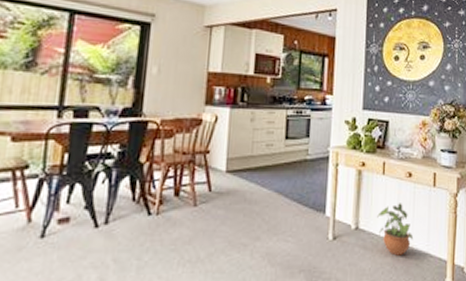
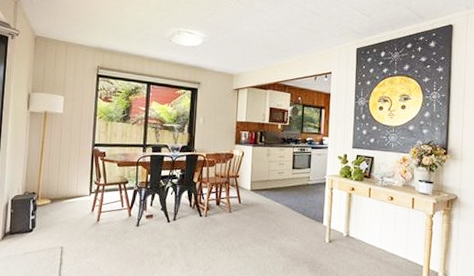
potted plant: present [377,203,414,256] -> none [364,219,395,259]

